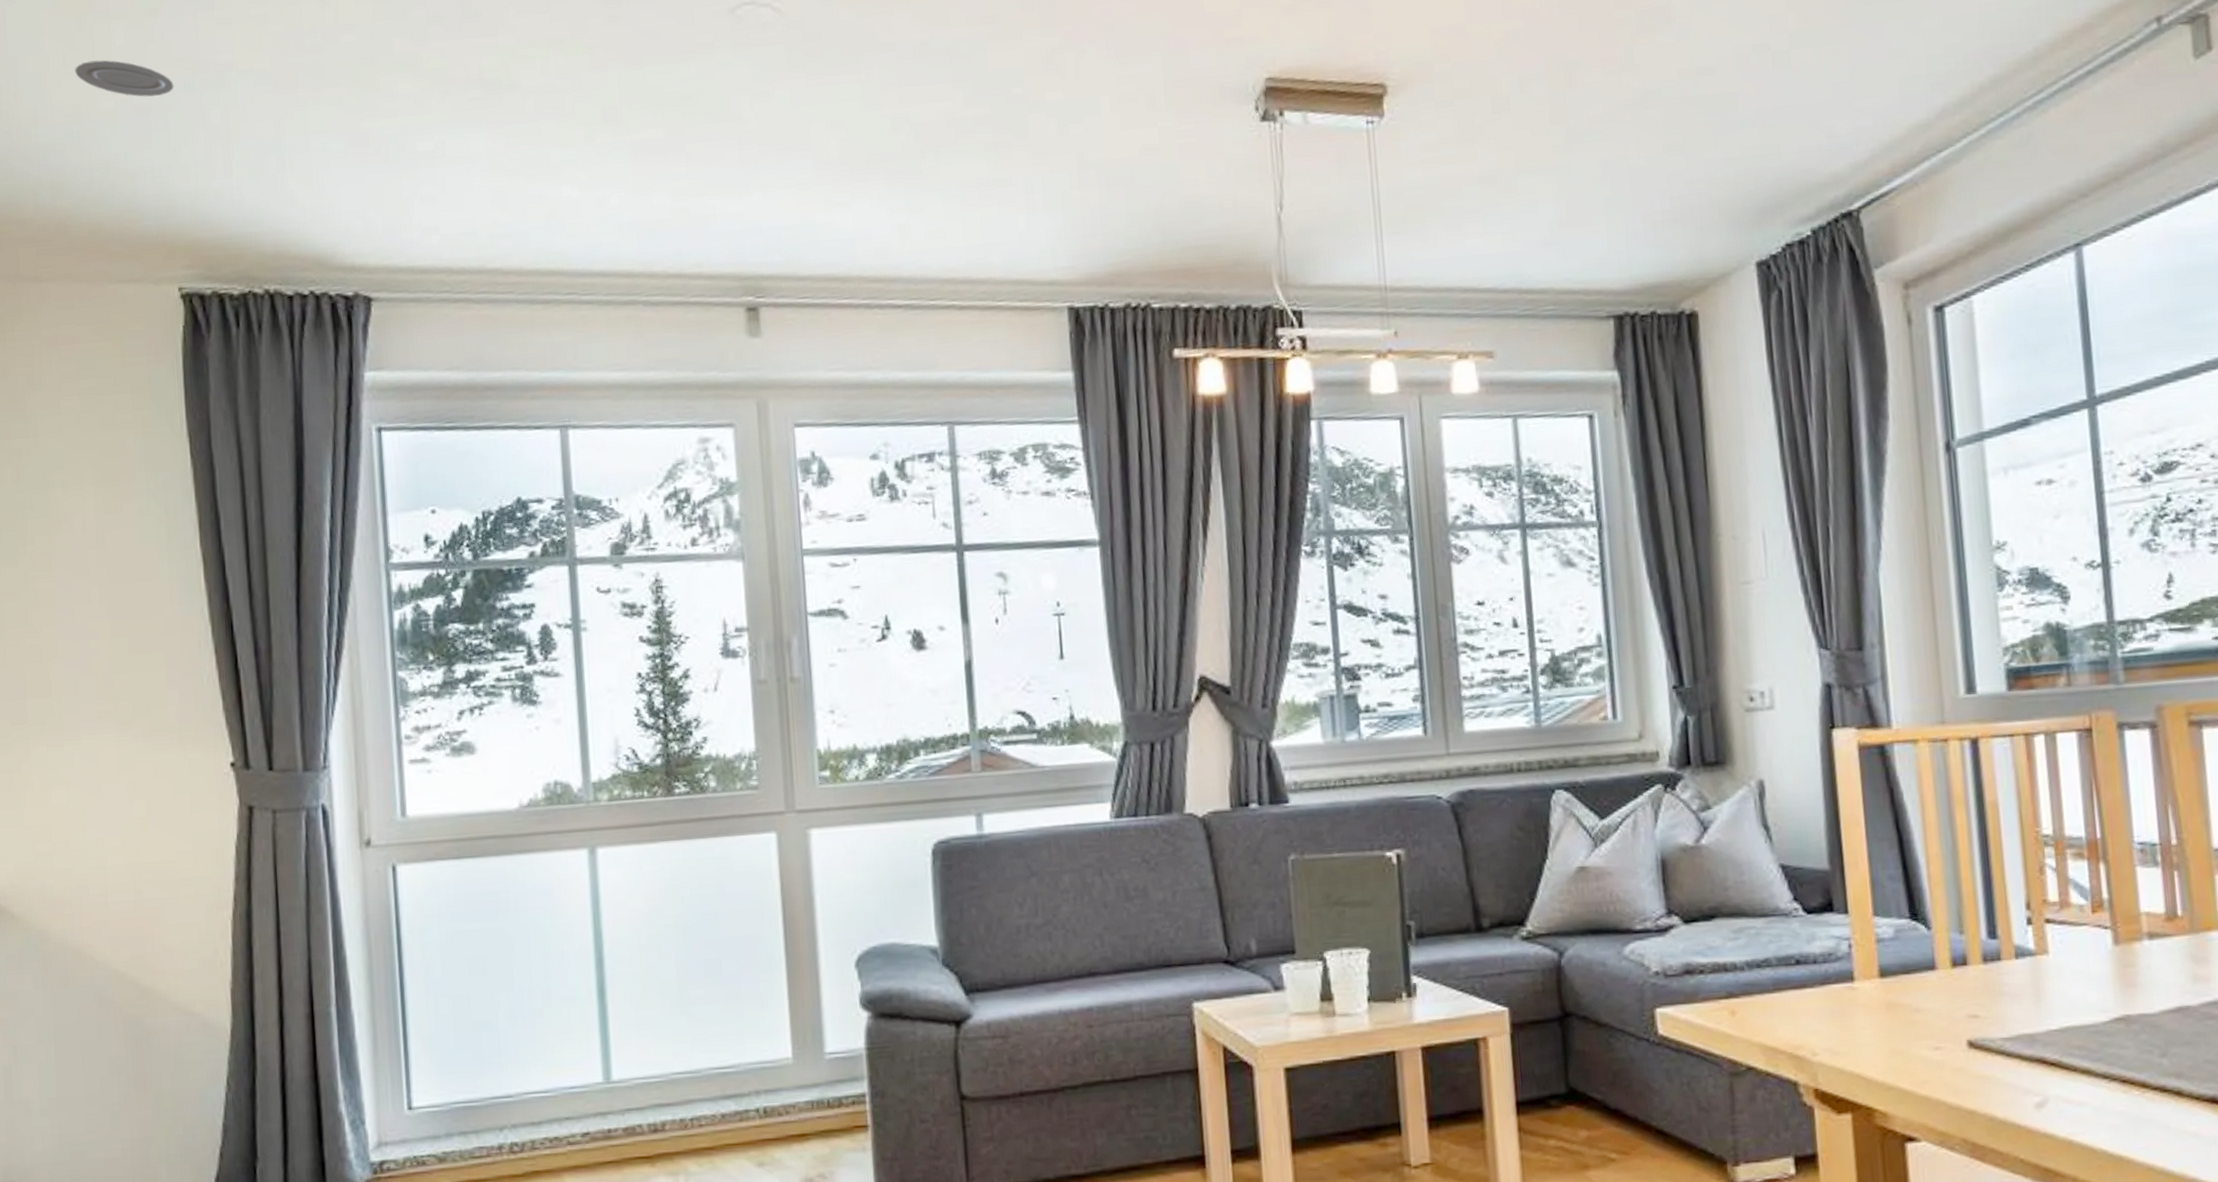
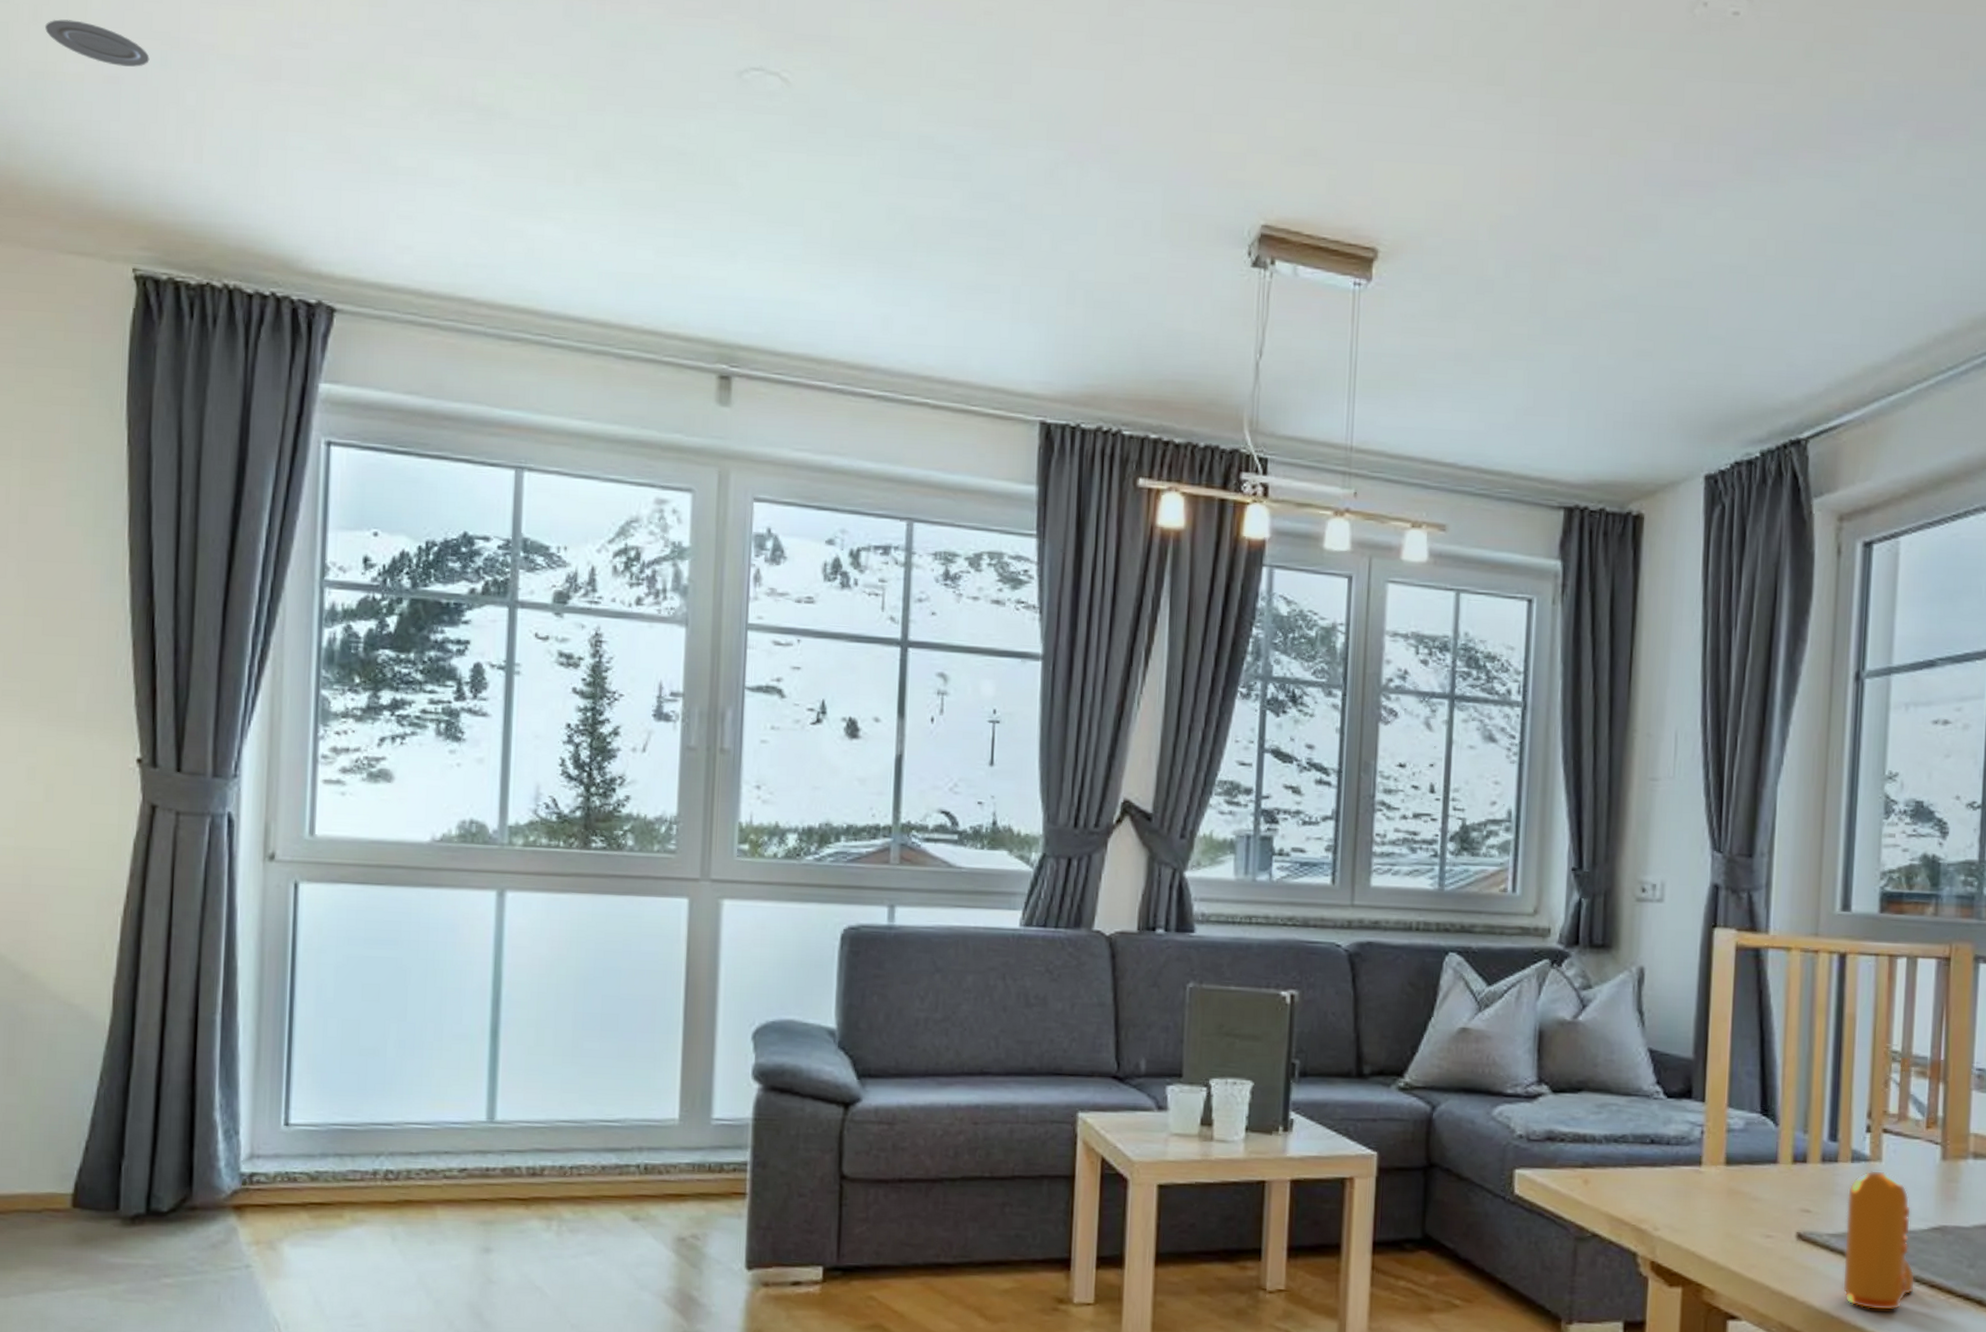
pepper shaker: none [2016,963,2105,1115] -> present [1842,1170,1916,1311]

